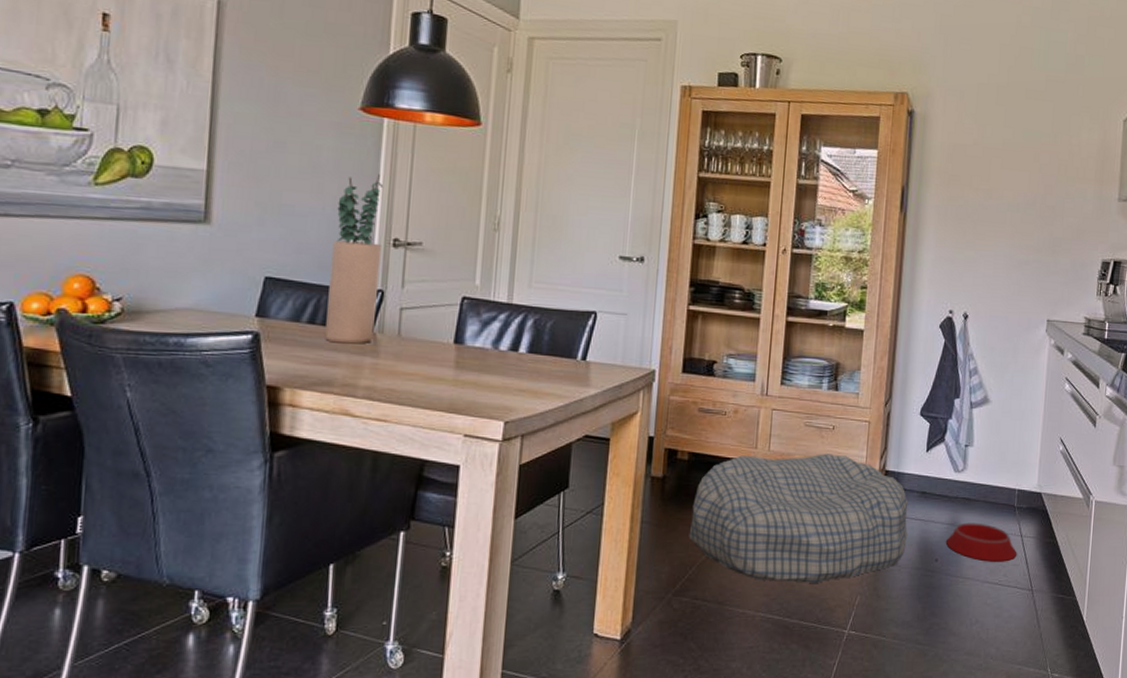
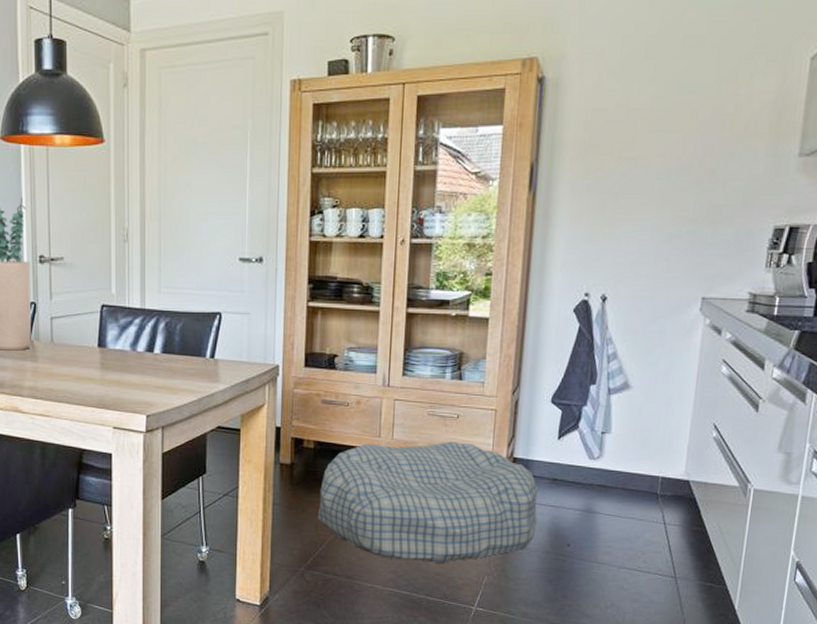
pet bowl: present [945,522,1017,562] -> none [578,509,659,549]

